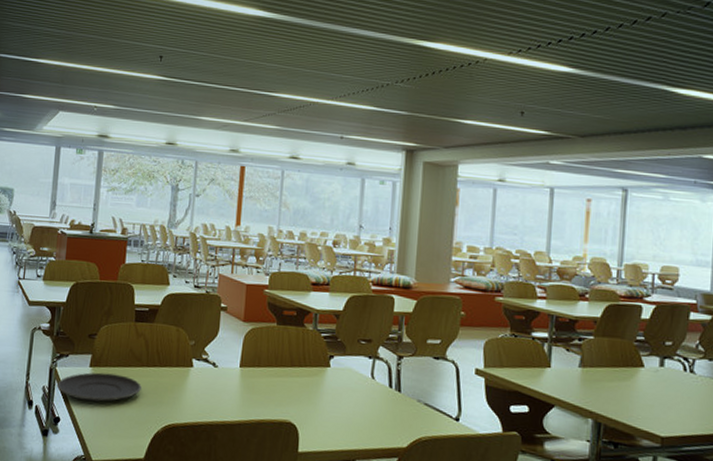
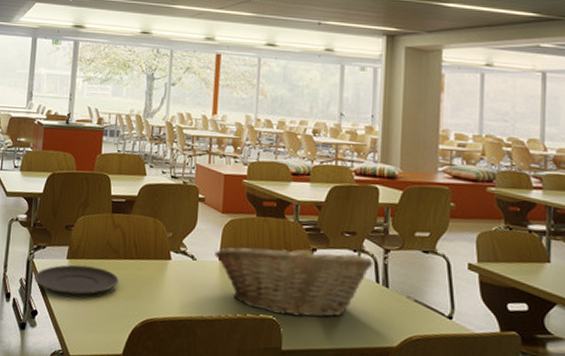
fruit basket: none [236,350,387,421] -> present [215,242,373,318]

